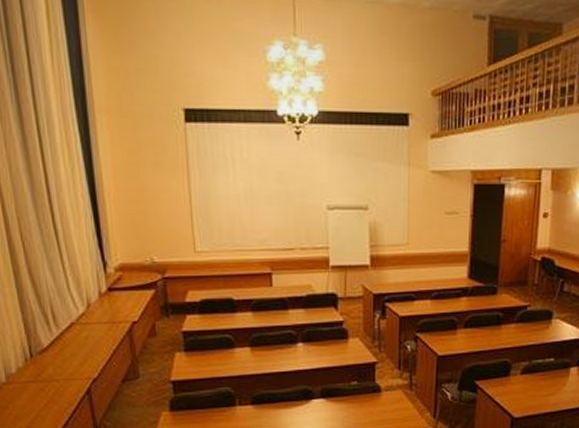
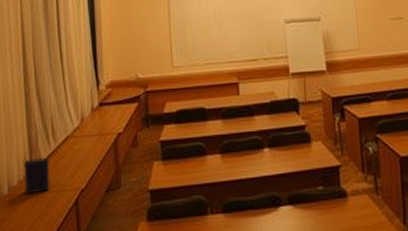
book: none [22,344,56,383] -> present [24,157,50,195]

